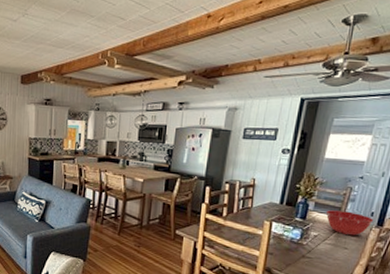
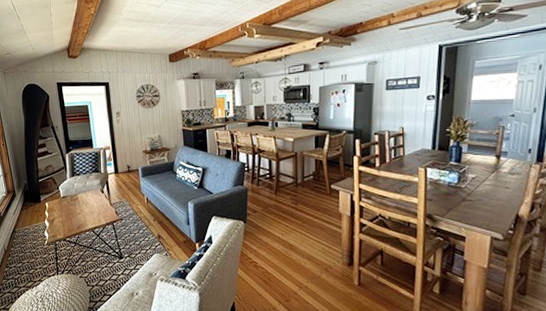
mixing bowl: present [326,210,374,236] -> none [480,150,533,175]

